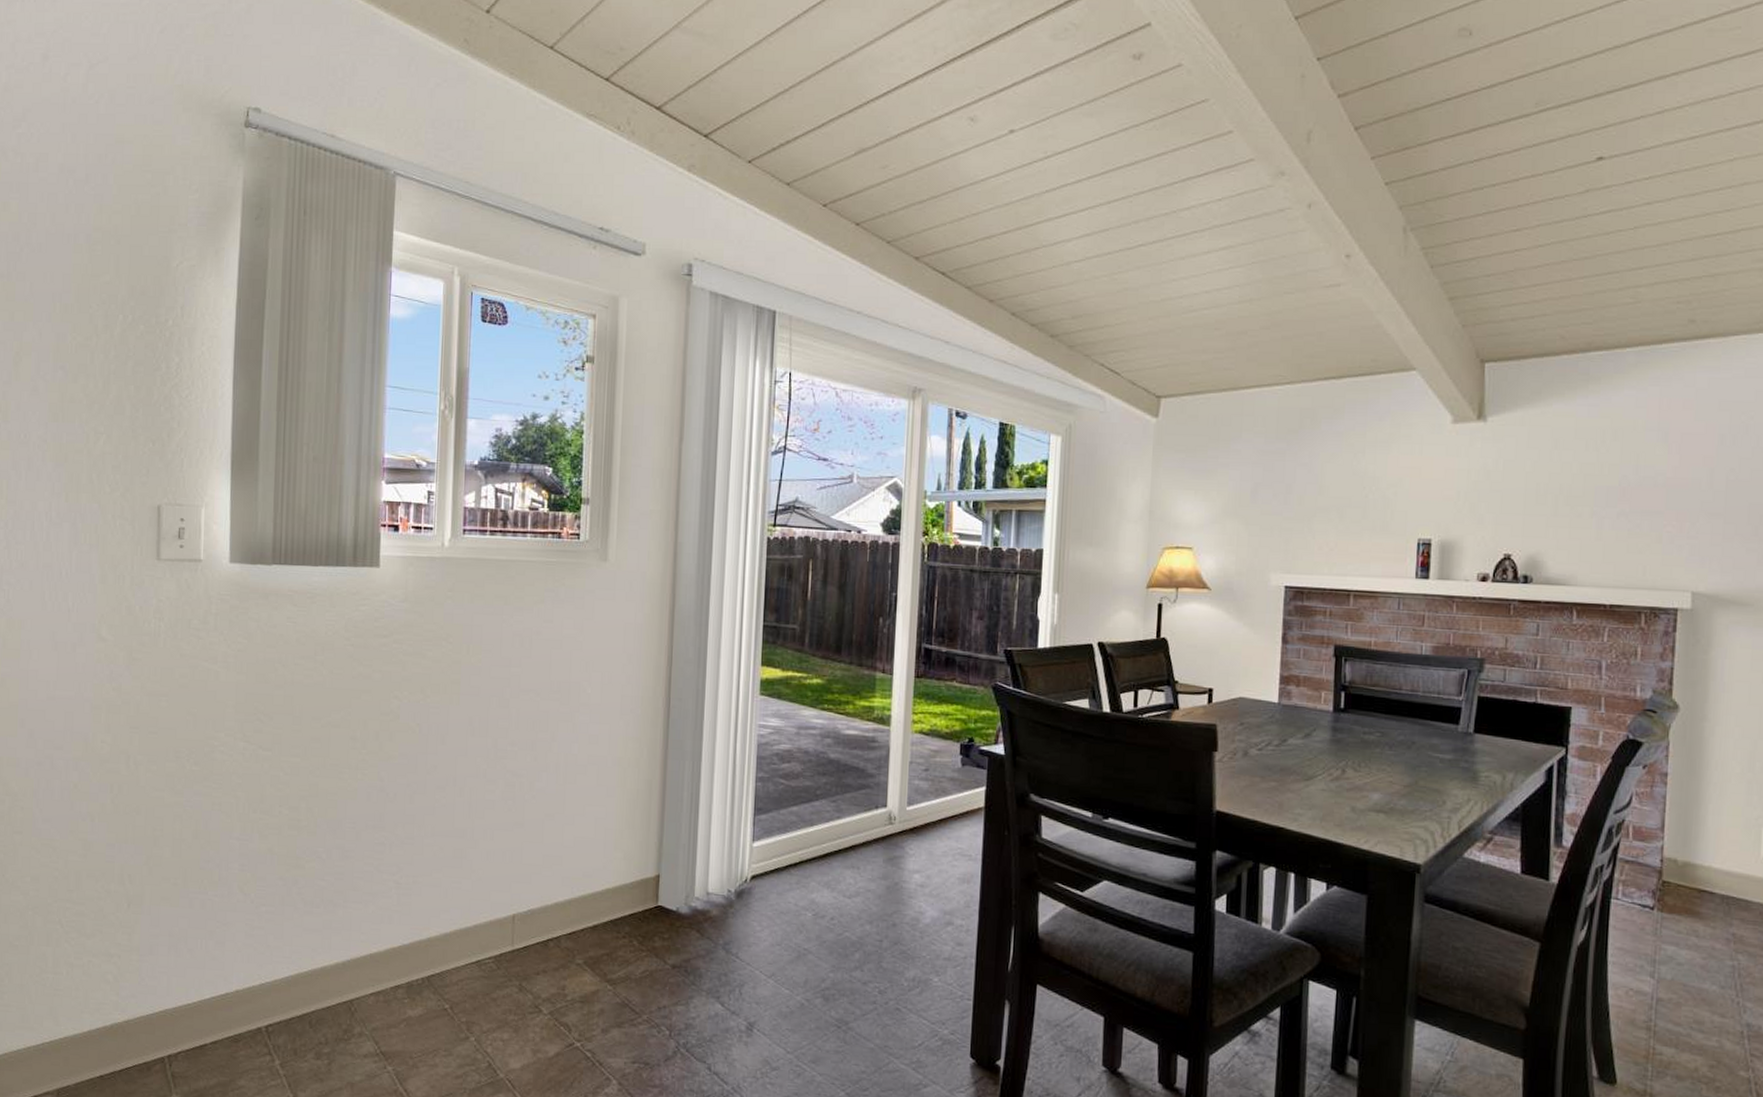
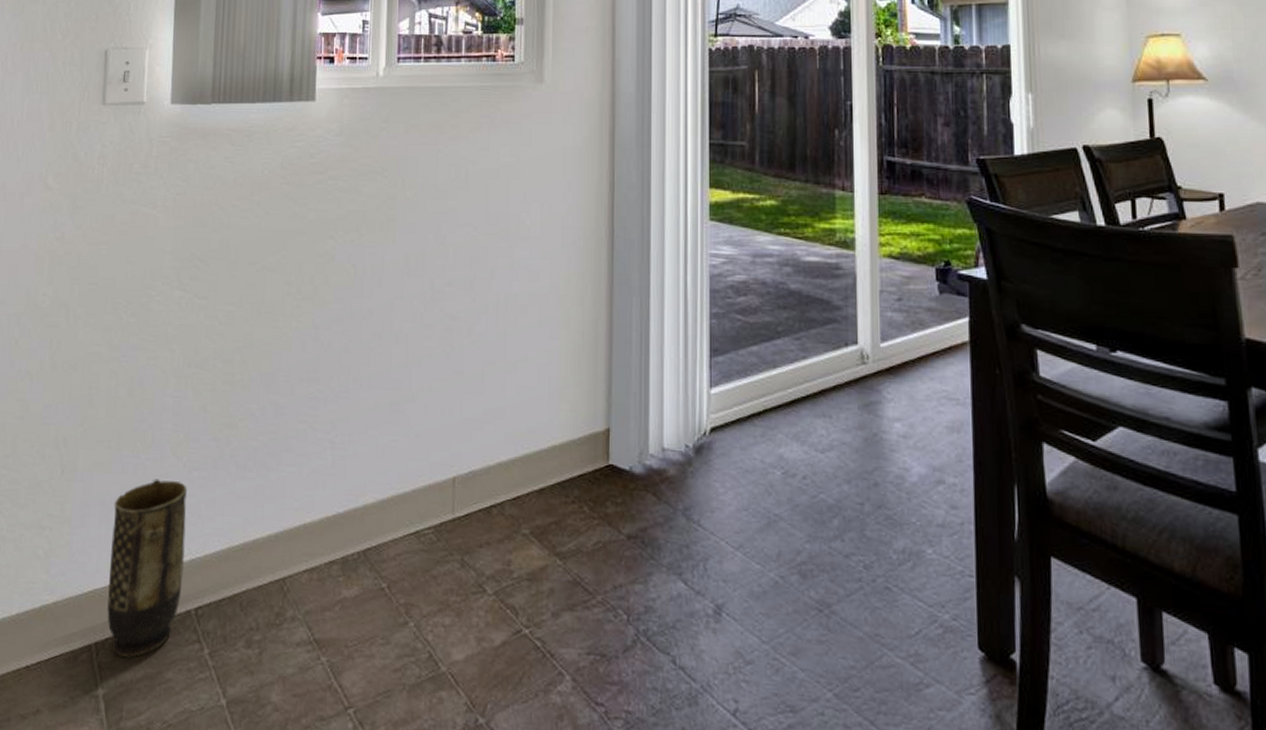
vase: none [178,913,255,1068] -> present [106,479,187,658]

